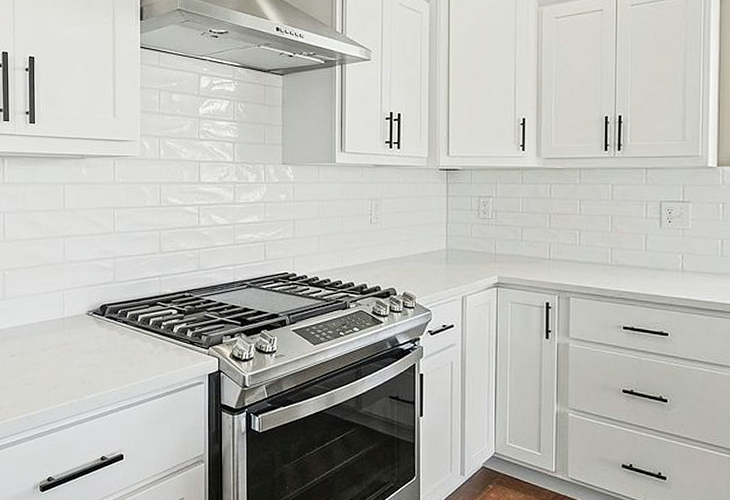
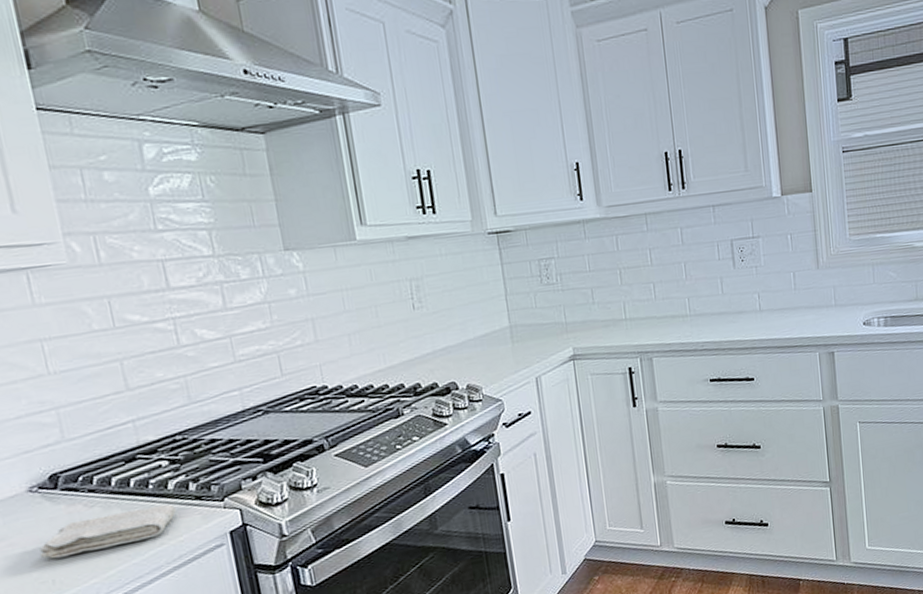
washcloth: none [85,342,176,367] -> present [39,504,176,559]

